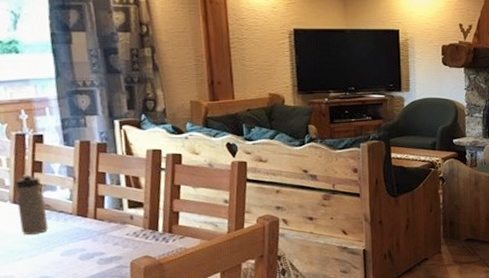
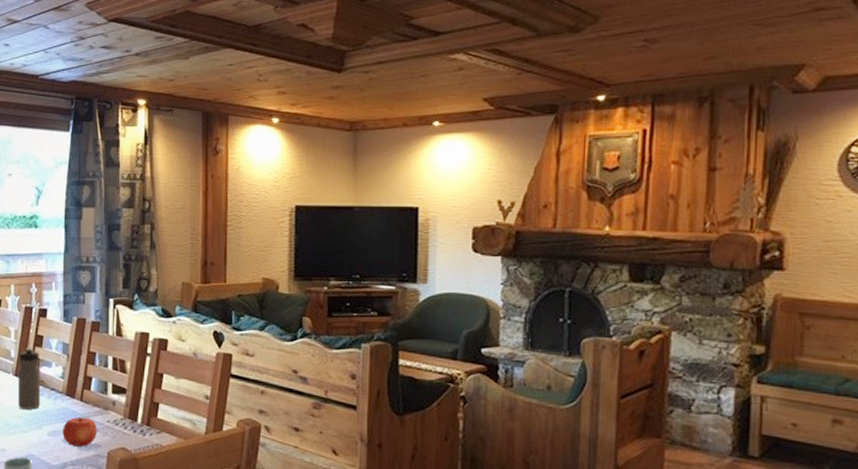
fruit: none [77,233,117,262] -> present [63,417,97,447]

